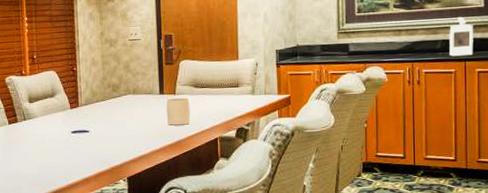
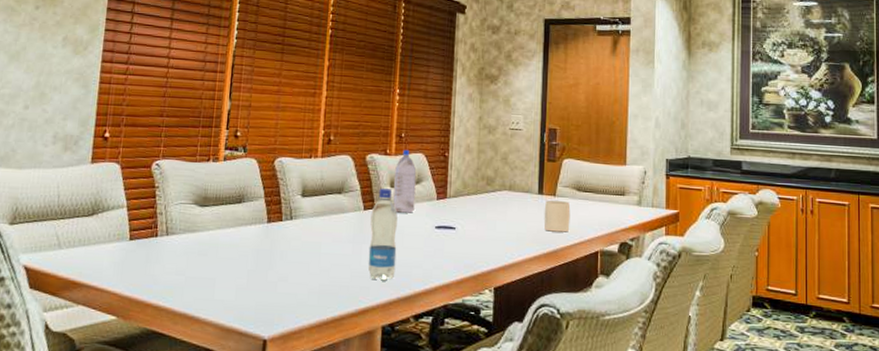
bottle: none [15,104,41,181] -> present [368,188,398,281]
water bottle: none [30,68,52,123] -> present [393,149,417,213]
tissue box: present [449,16,473,57] -> none [843,146,867,189]

